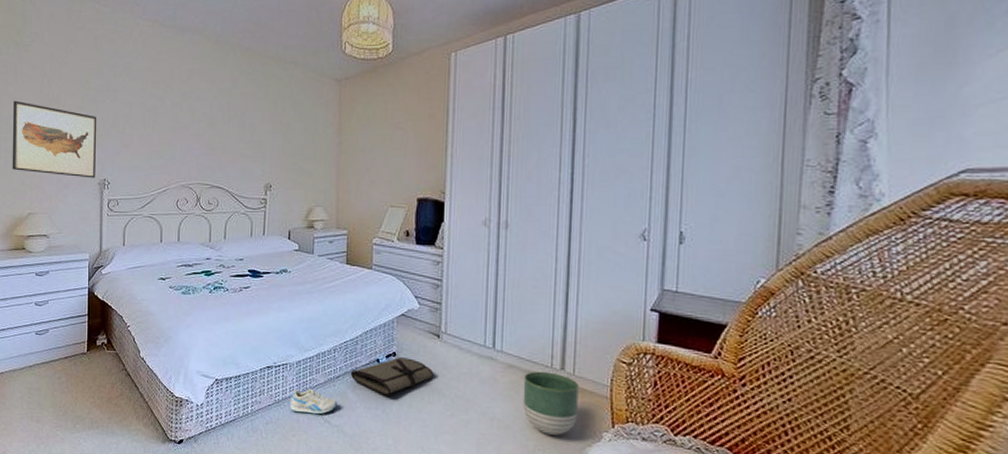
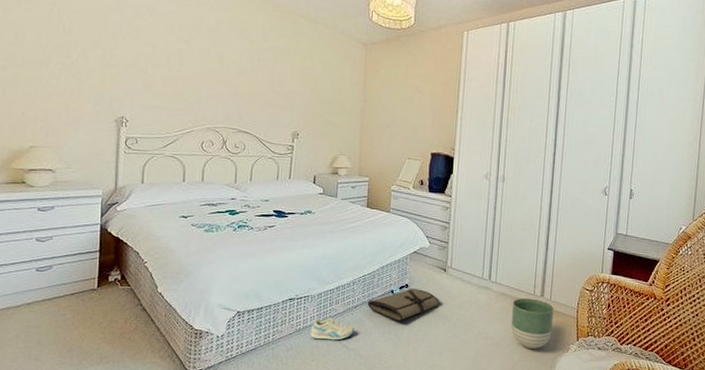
wall art: present [12,100,96,178] -> none [11,27,114,115]

